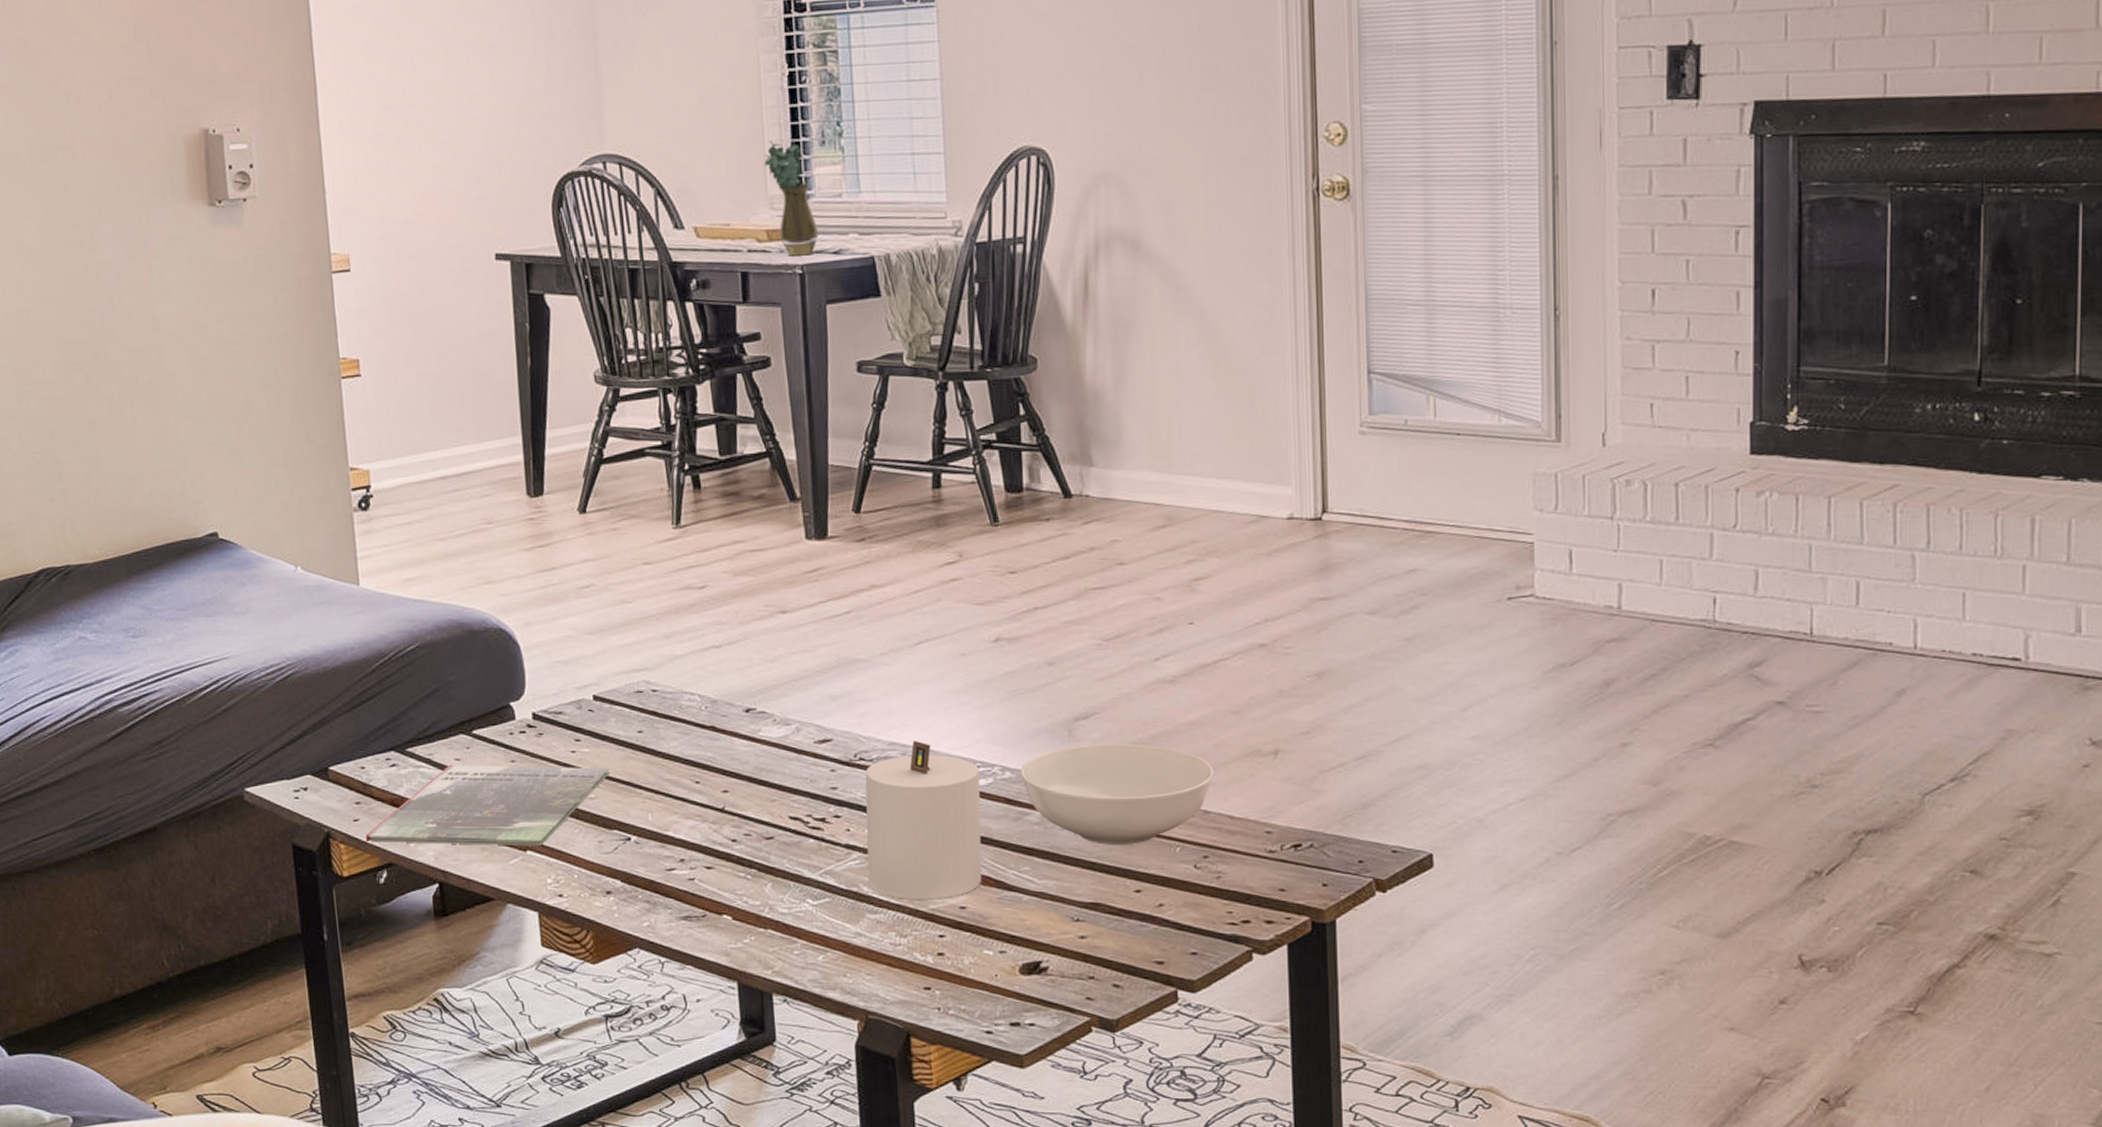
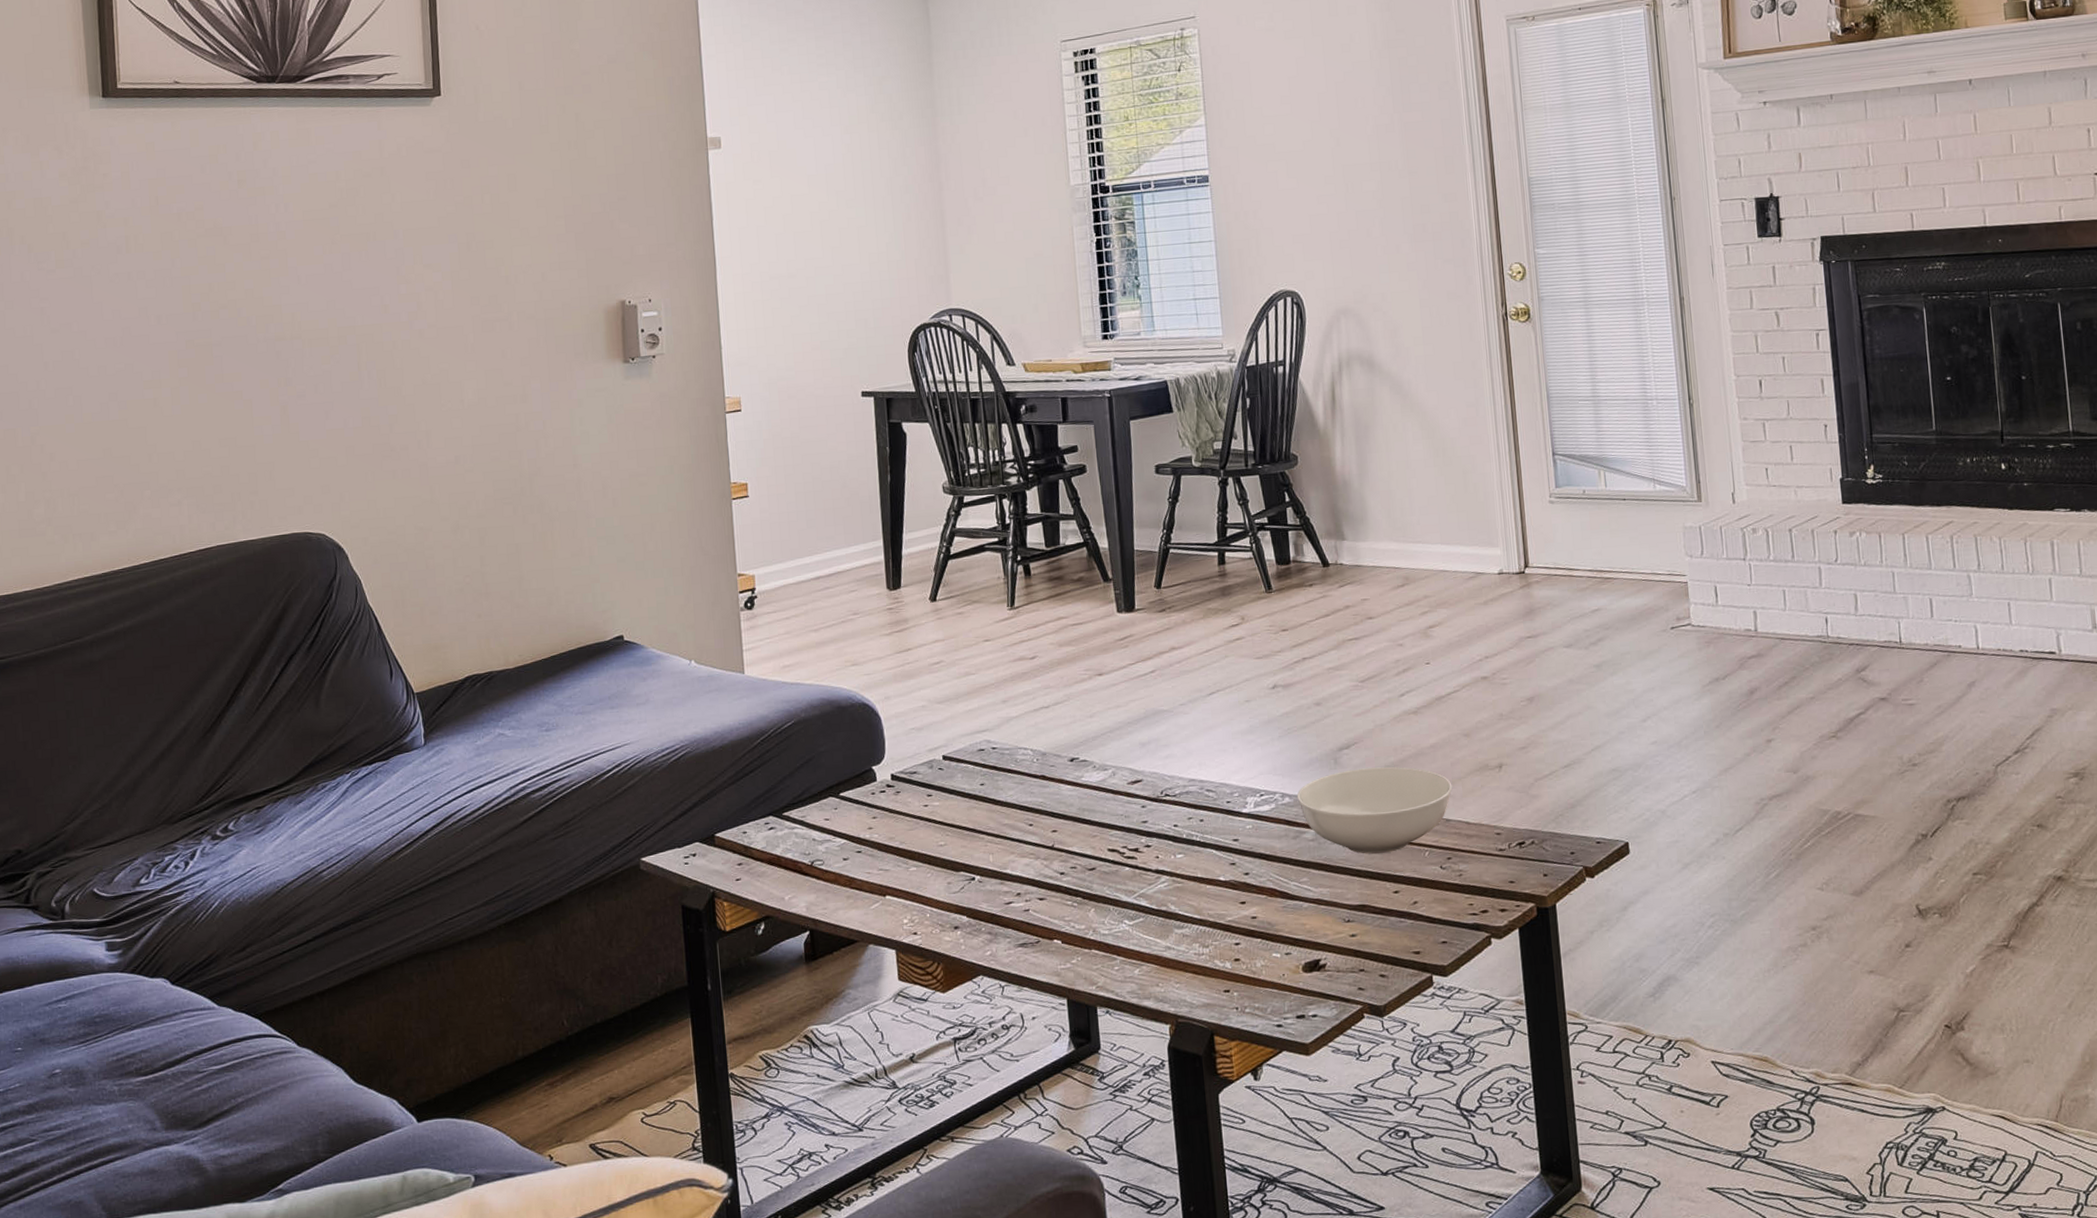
magazine: present [365,765,610,846] -> none [746,818,957,898]
vase: present [765,140,819,256] -> none [1079,292,1123,384]
candle: present [865,740,982,899] -> none [1170,775,1269,914]

